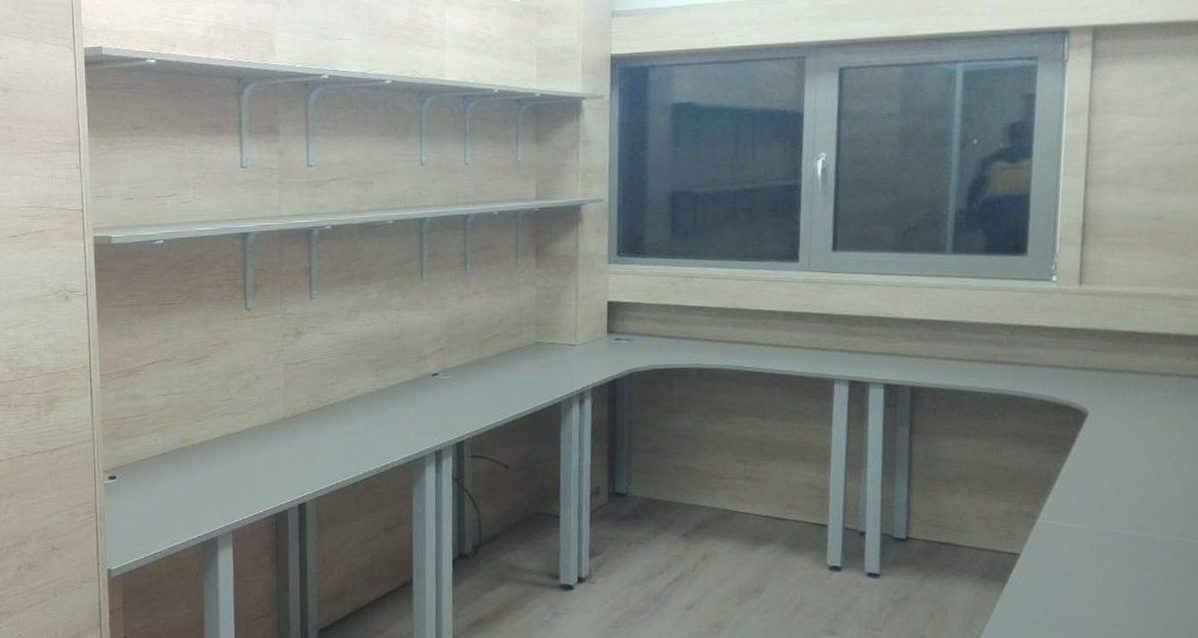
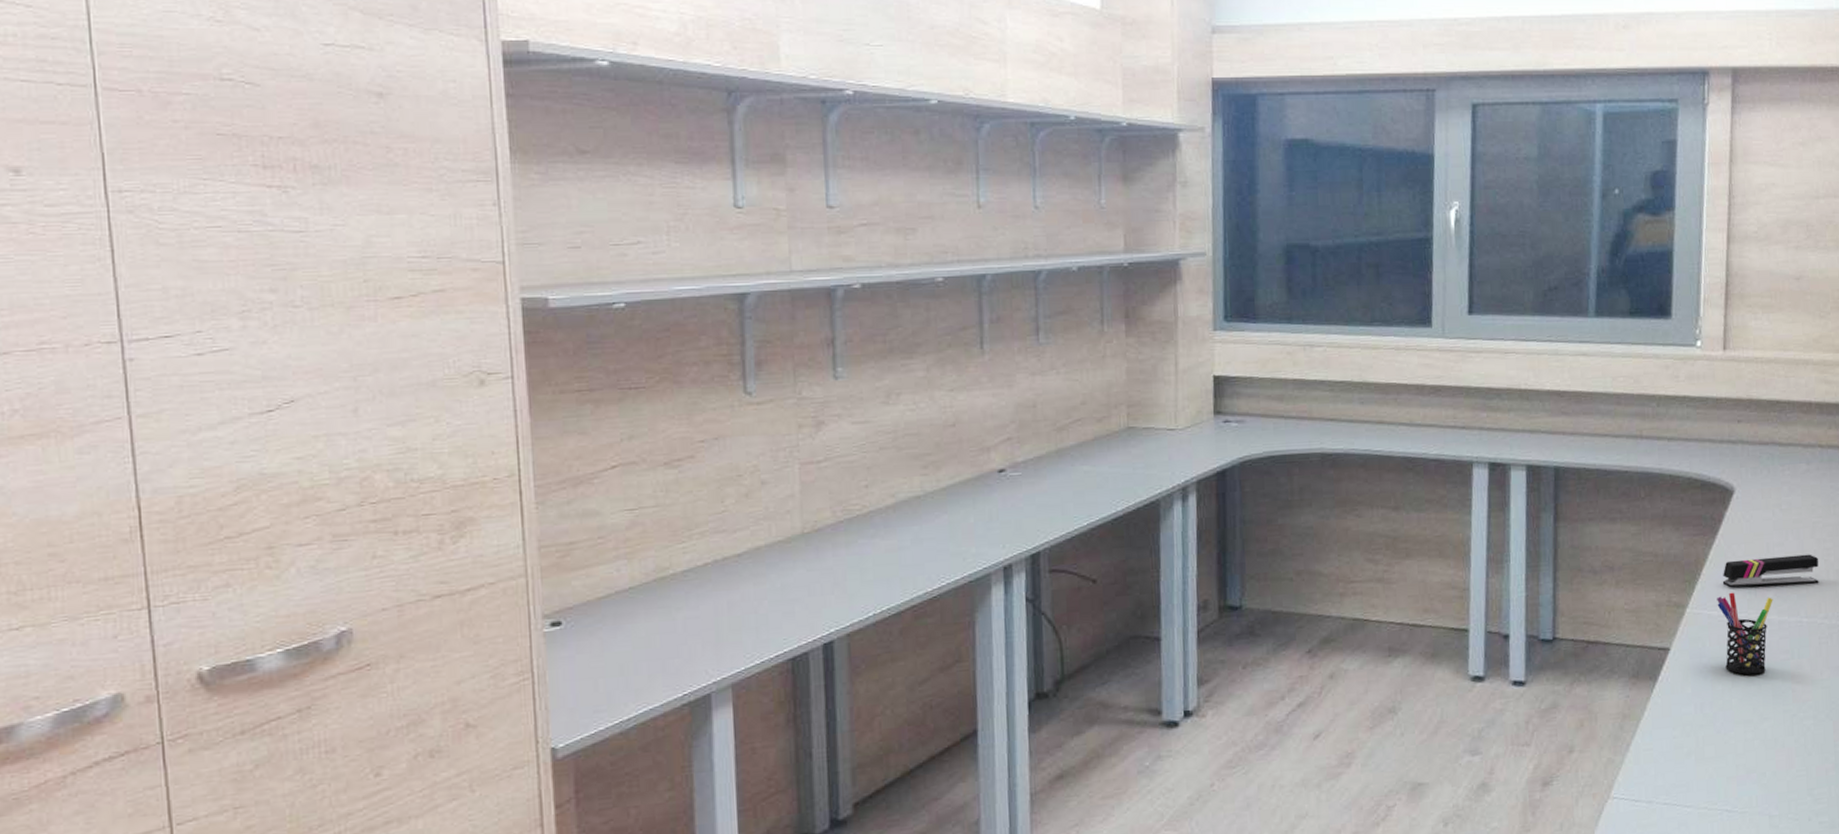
pen holder: none [1068,506,1126,584] -> present [1717,592,1773,675]
stapler: none [1074,475,1175,504] -> present [1722,554,1819,589]

